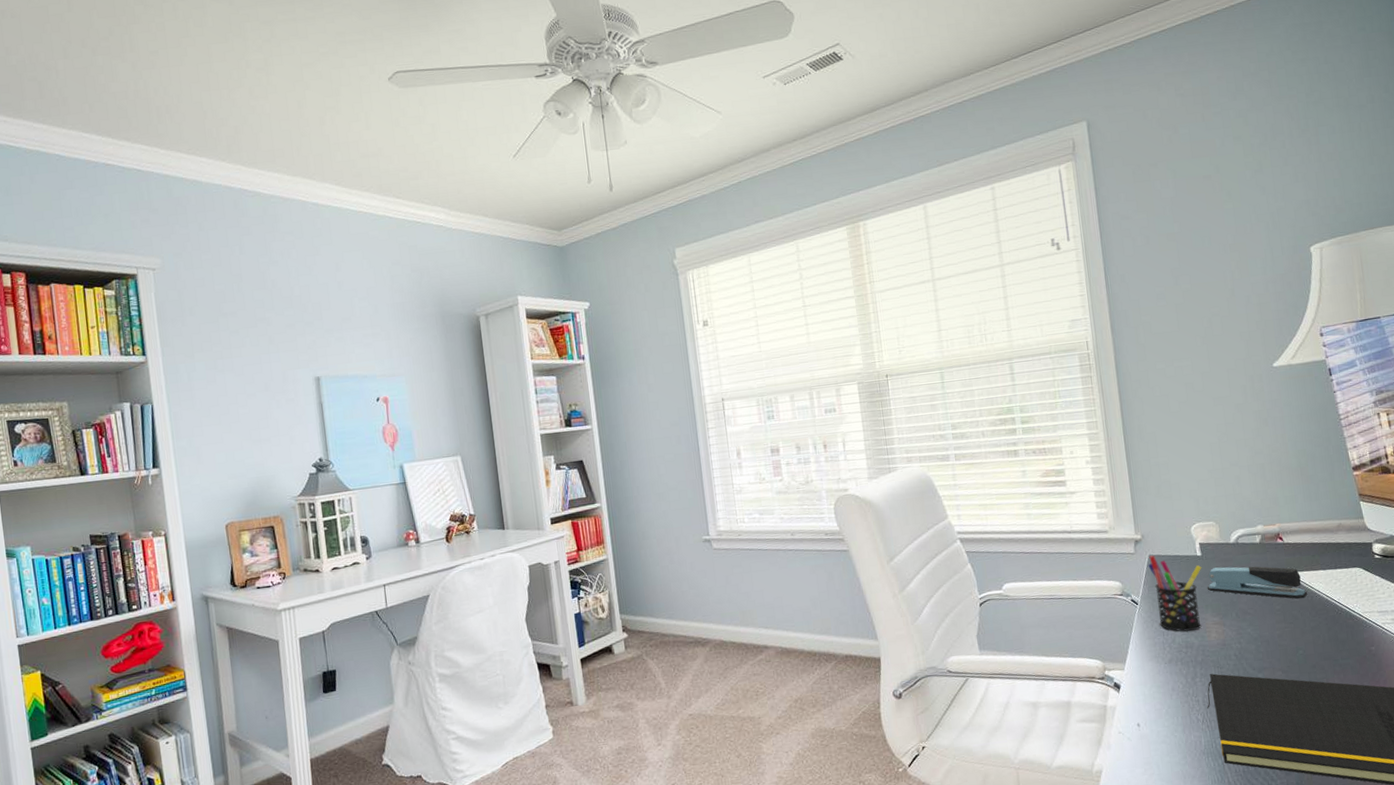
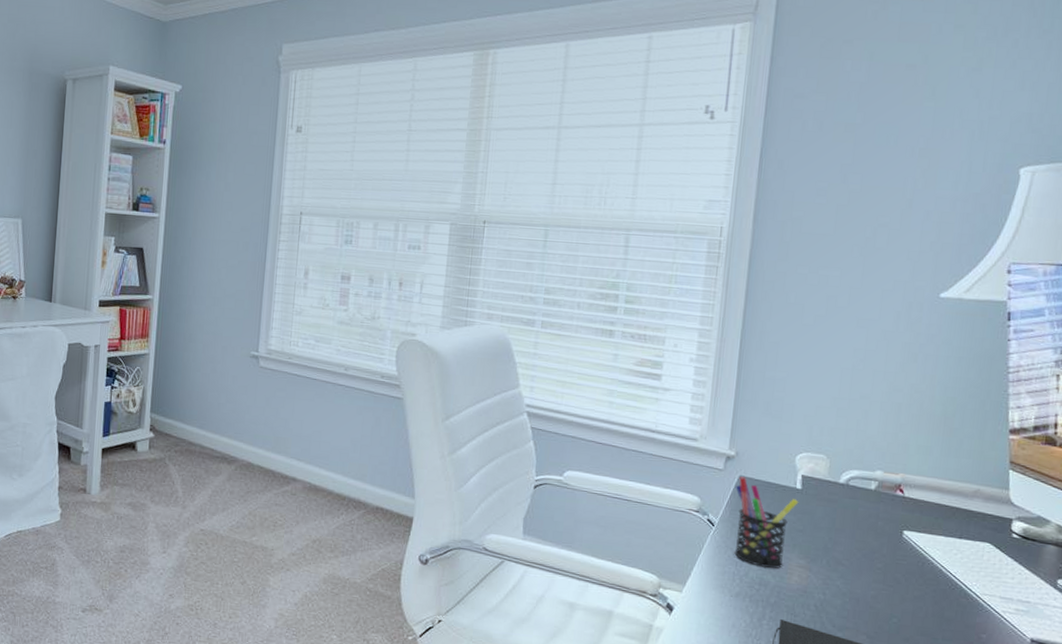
stapler: present [1207,566,1308,599] -> none [799,506,919,562]

